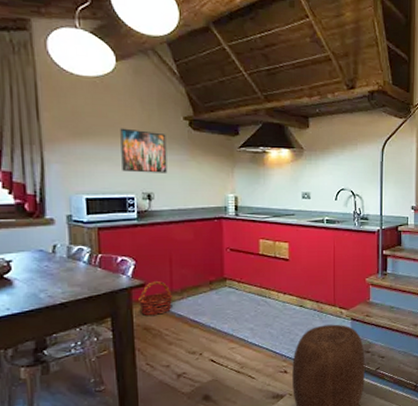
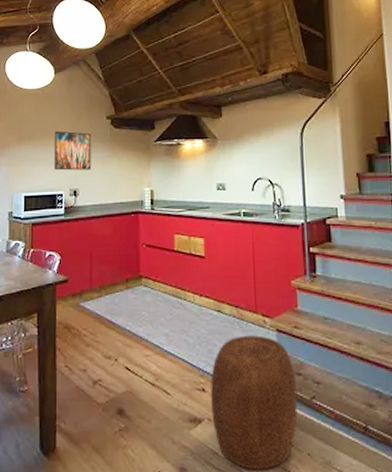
basket: present [139,281,173,315] -> none [62,277,92,313]

